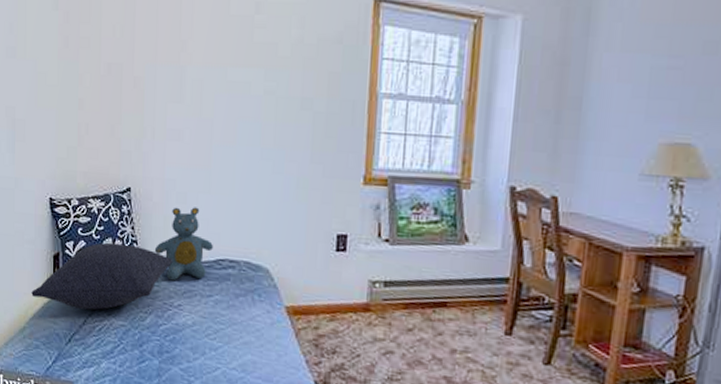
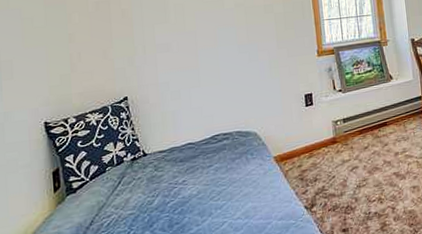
pillow: present [31,242,173,310] -> none [30,142,174,216]
teddy bear: present [154,207,213,281] -> none [155,99,208,164]

